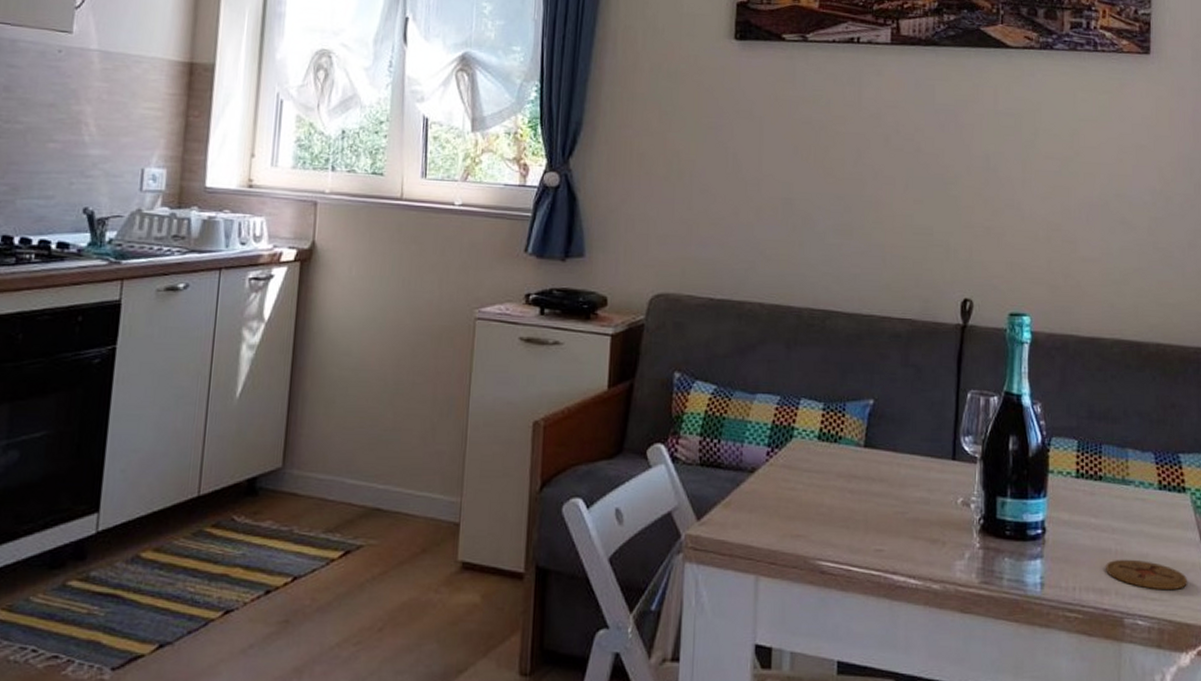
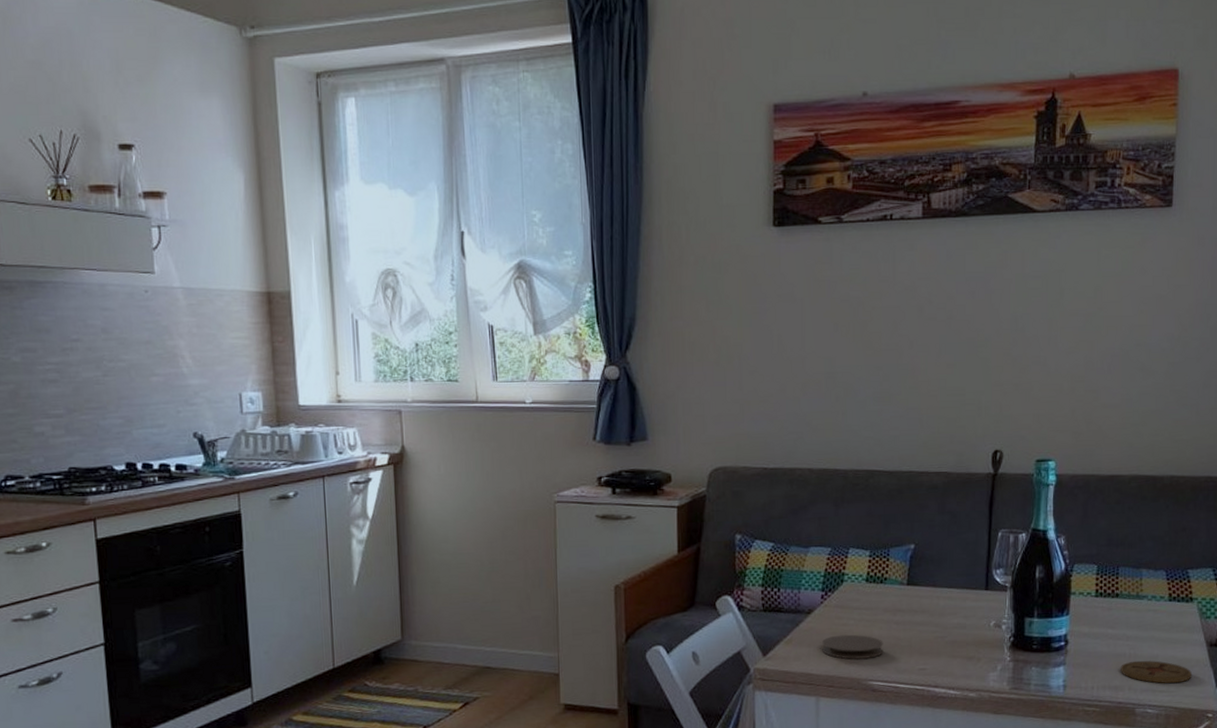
coaster: none [765,501,836,532] -> present [822,634,884,659]

